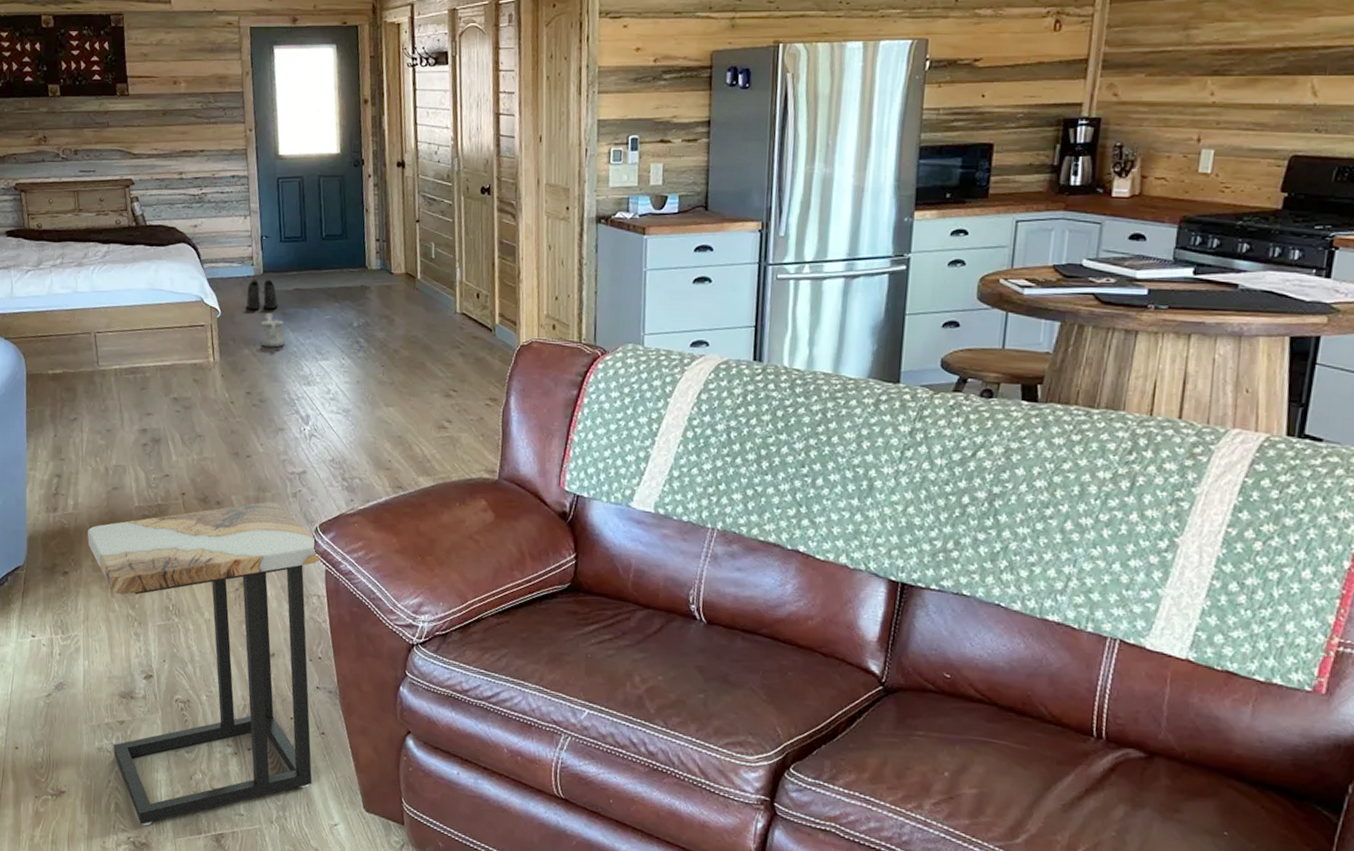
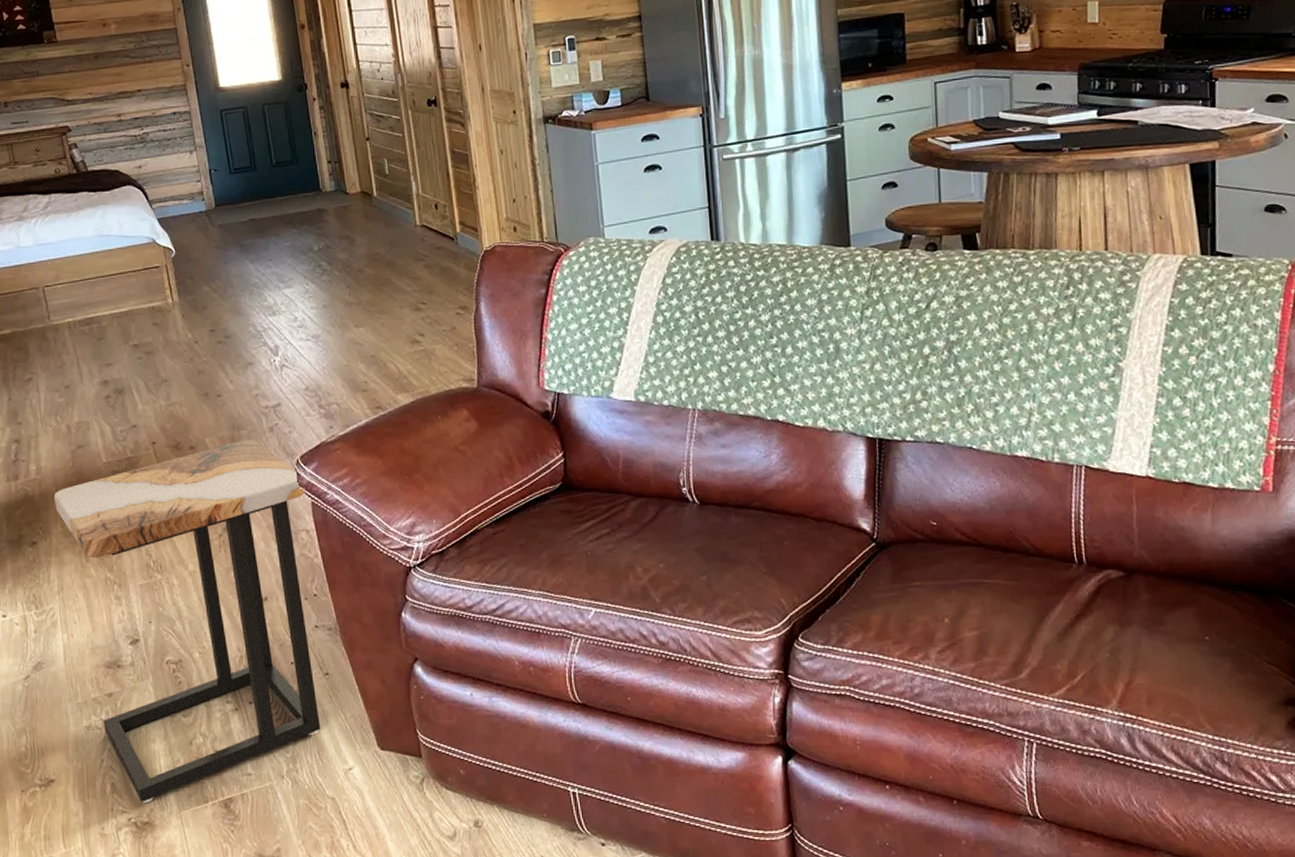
boots: present [247,279,278,310] -> none [200,213,234,245]
watering can: present [260,312,285,347] -> none [217,246,245,281]

